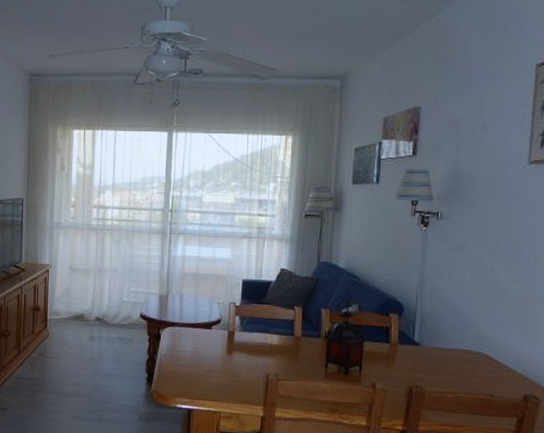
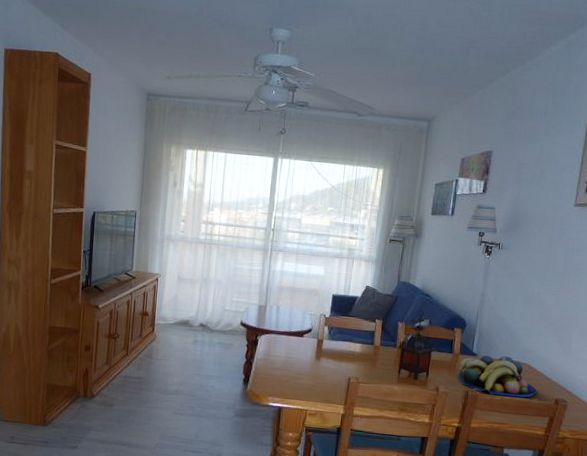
fruit bowl: none [398,344,499,395] -> present [458,355,537,398]

